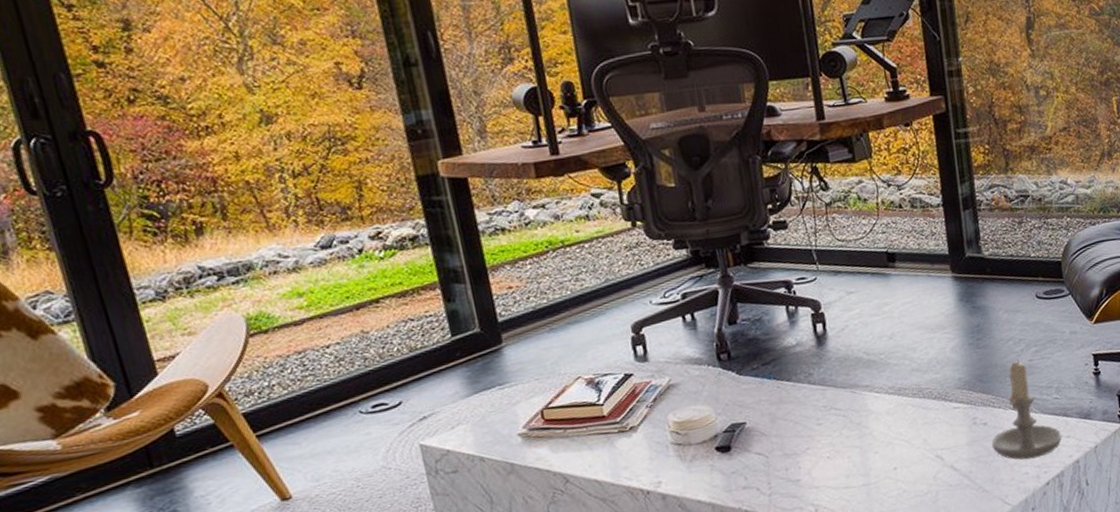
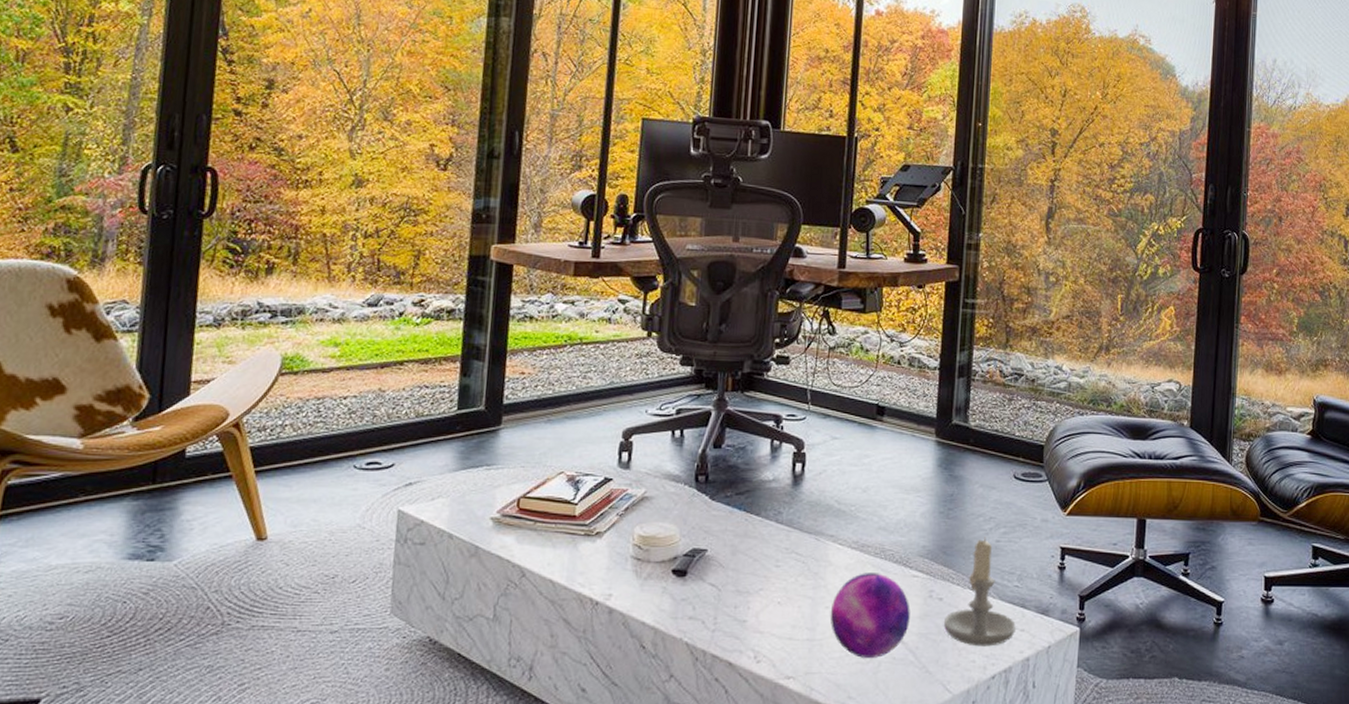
decorative orb: none [880,411,960,491] -> present [830,573,910,658]

